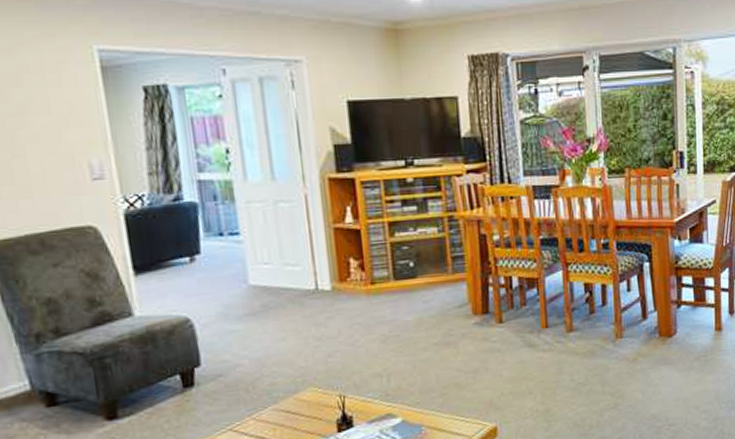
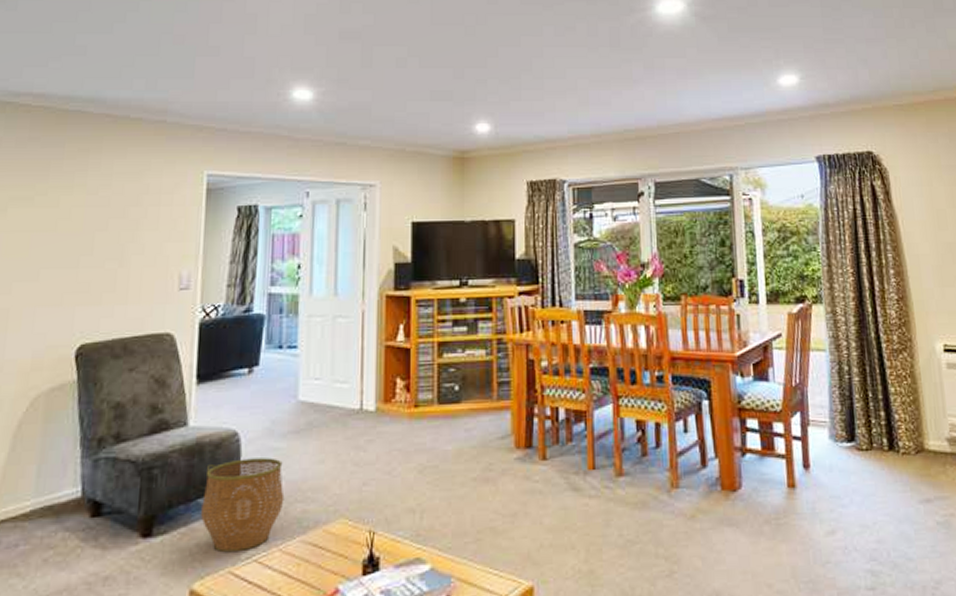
basket: none [163,339,250,426] -> present [201,458,285,553]

